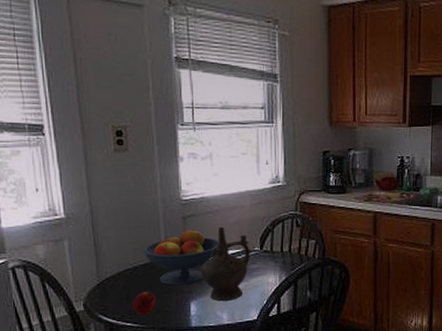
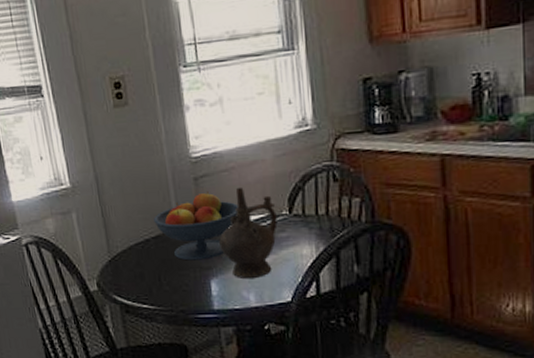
peach: present [133,292,157,315] -> none [147,269,174,295]

